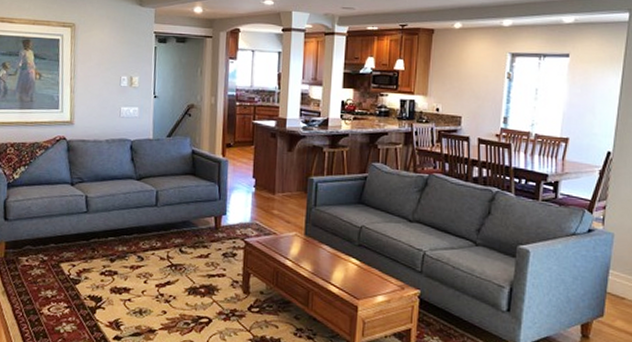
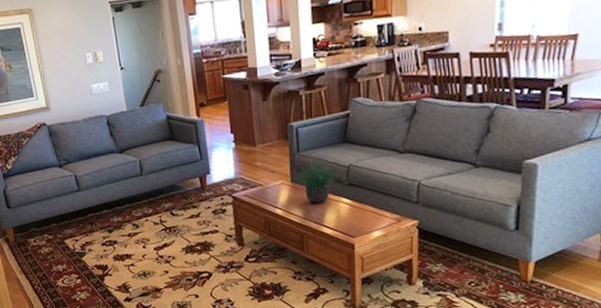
potted plant: none [309,214,352,260] -> present [295,157,340,203]

